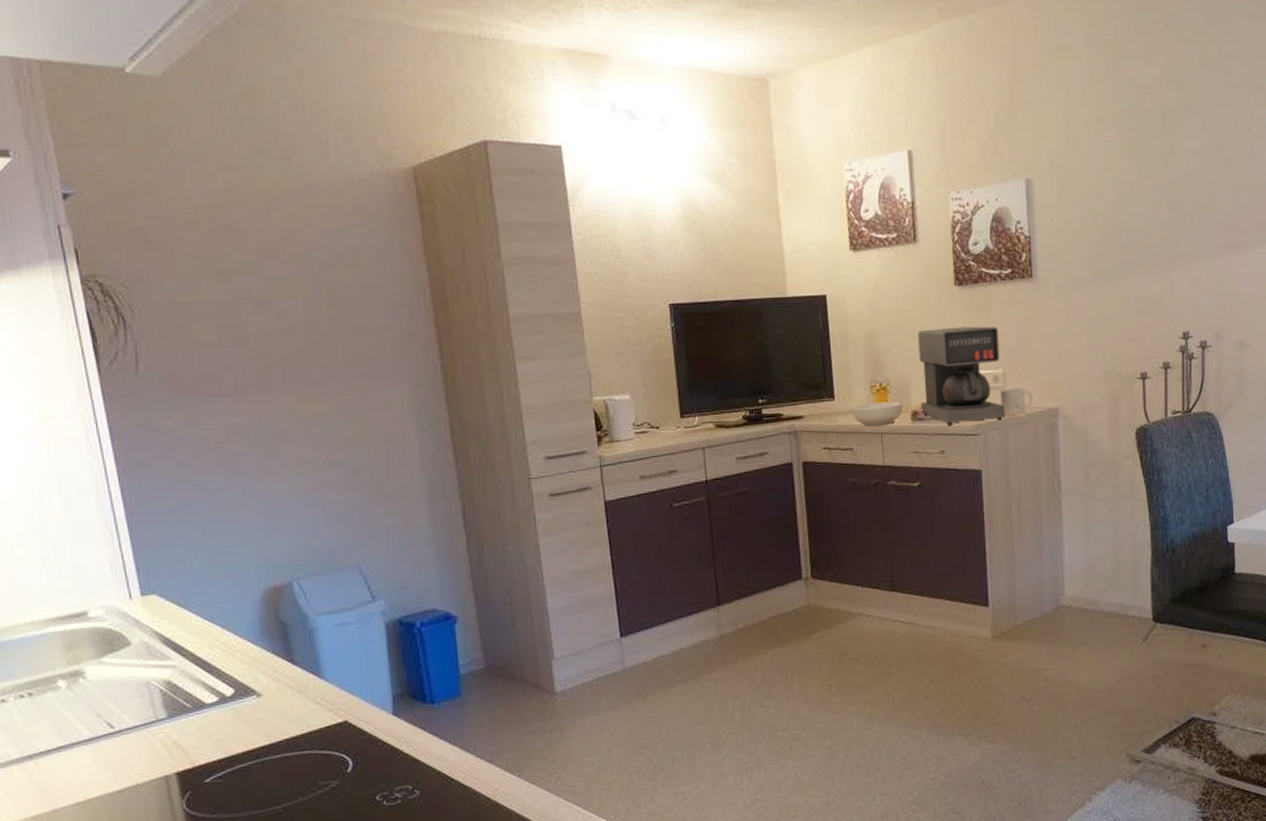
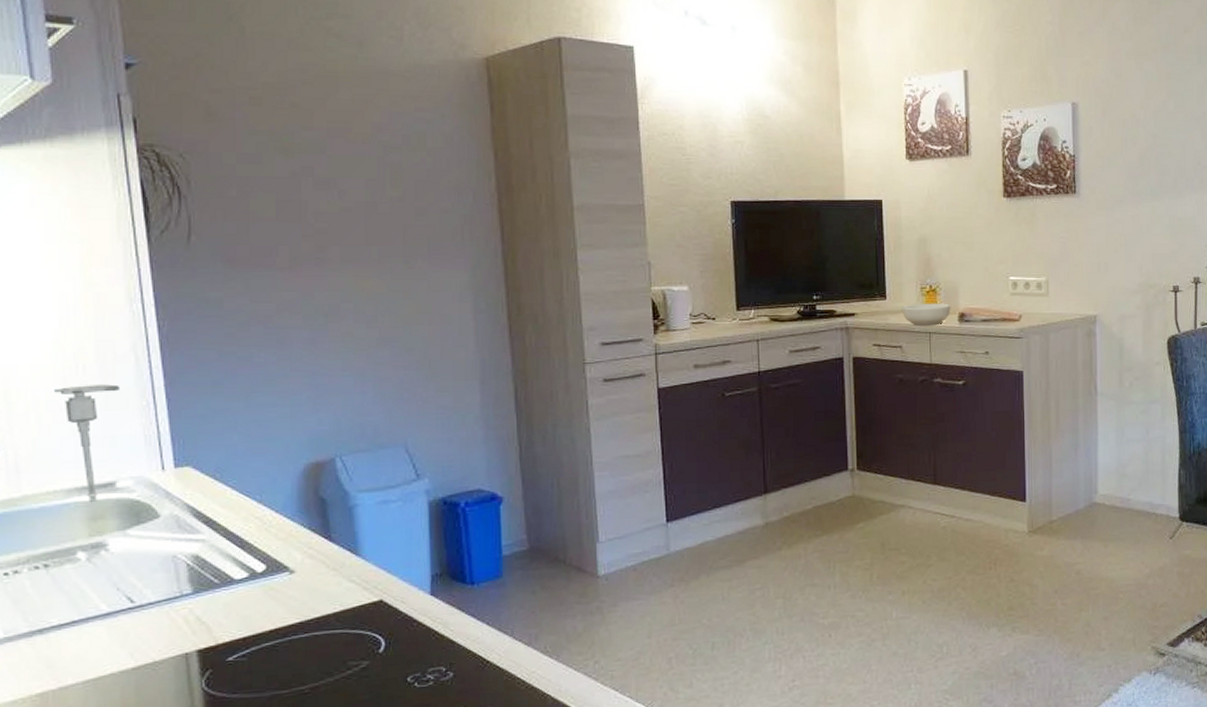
soap dispenser: none [23,516,85,633] -> present [54,384,121,503]
coffee maker: present [918,326,1006,427] -> none [967,236,1048,329]
mug: present [1000,388,1033,416] -> none [1043,295,1073,321]

